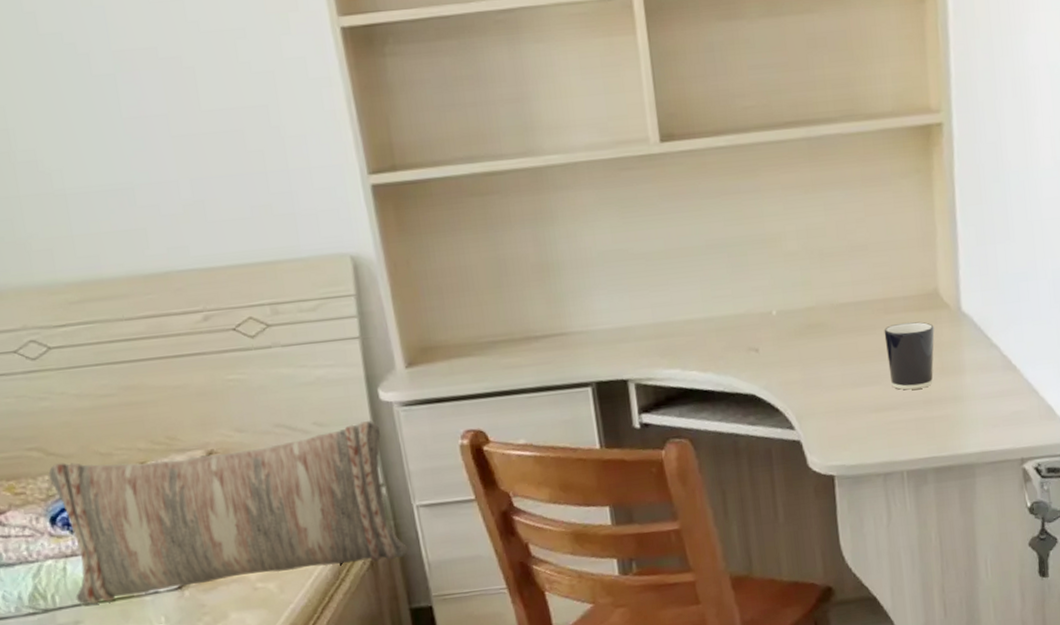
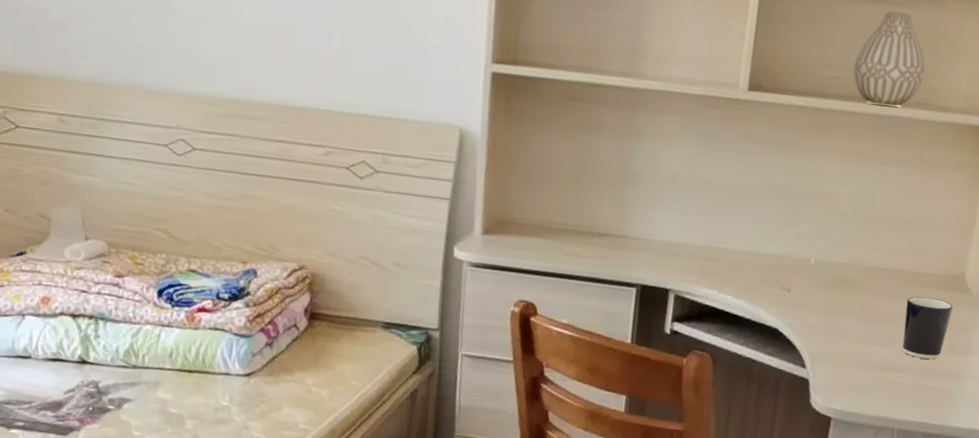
pillow: present [48,421,408,605] -> none [162,246,447,396]
vase: none [767,20,846,127] -> present [853,11,926,106]

